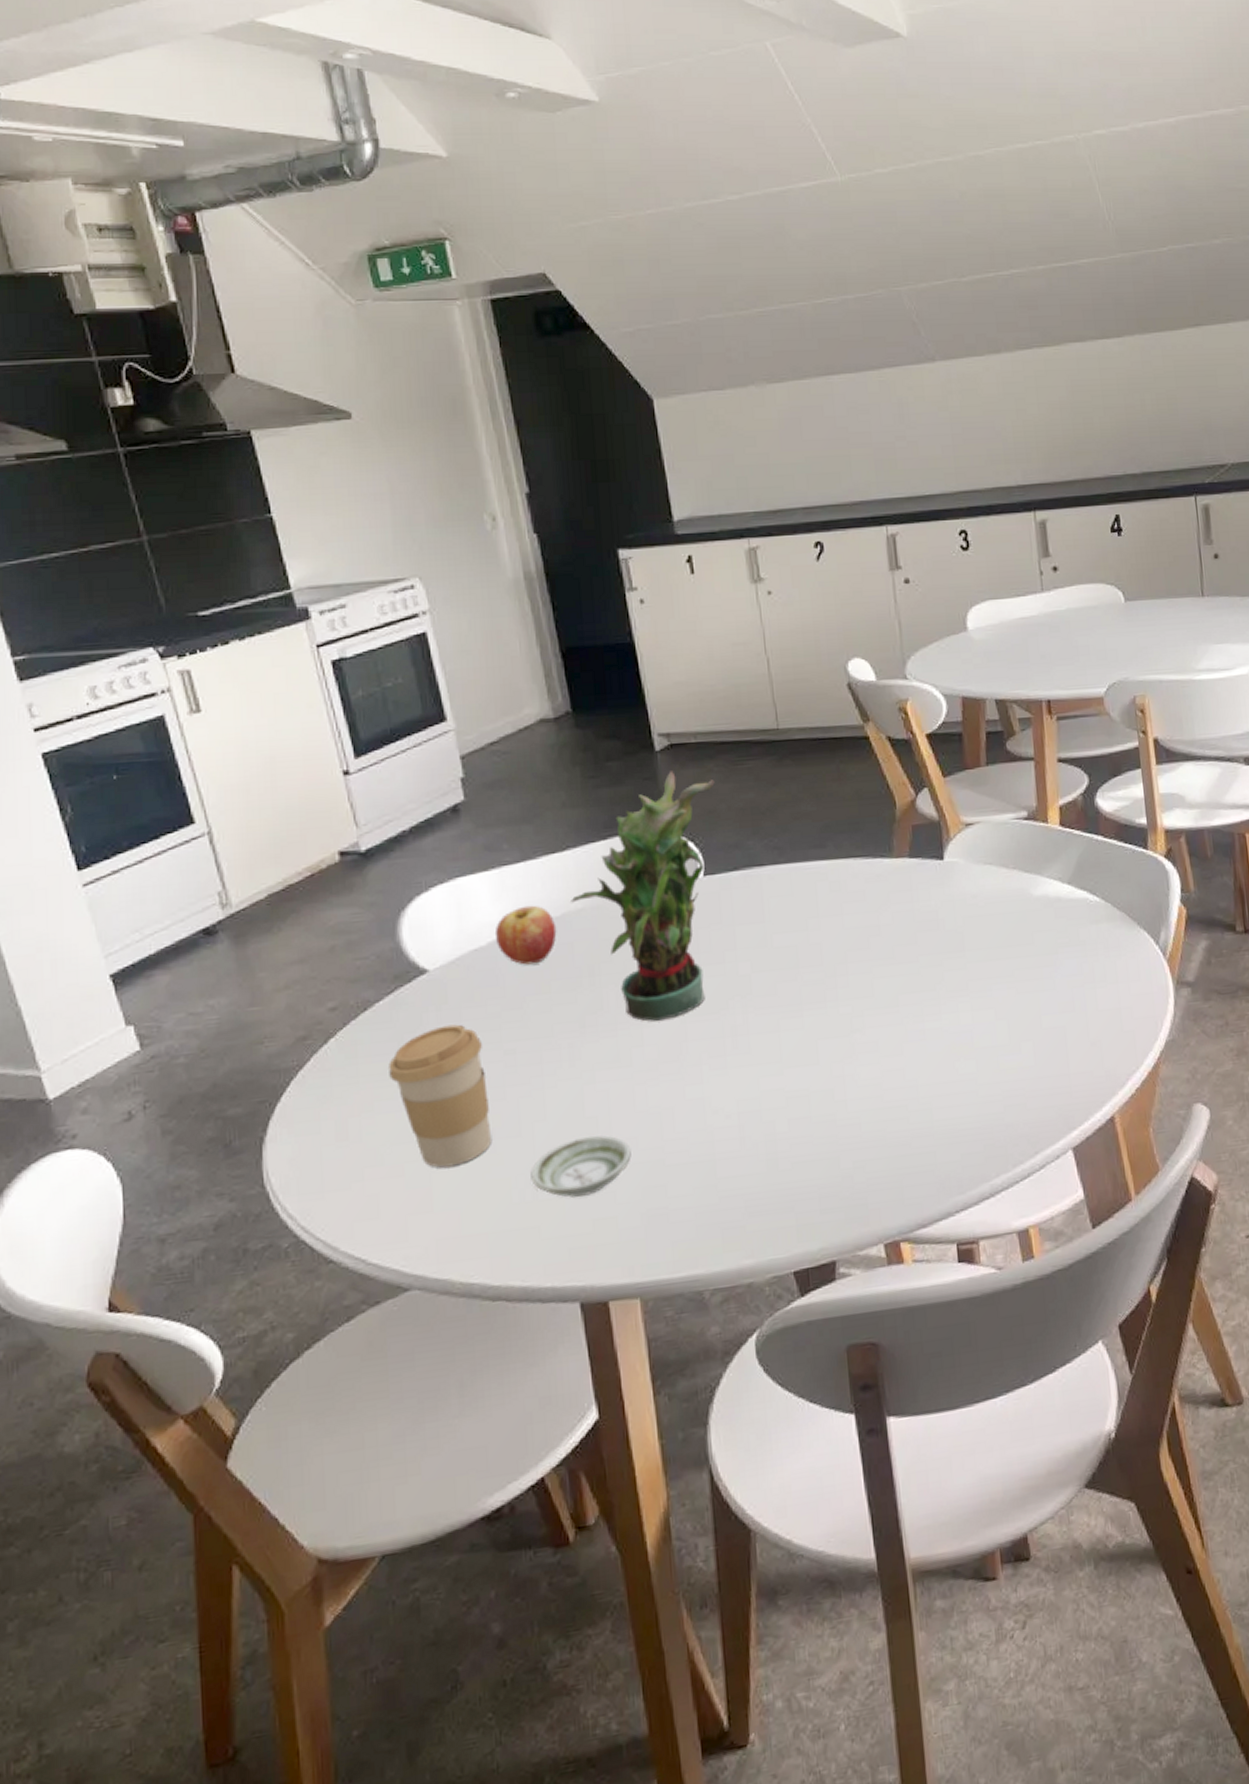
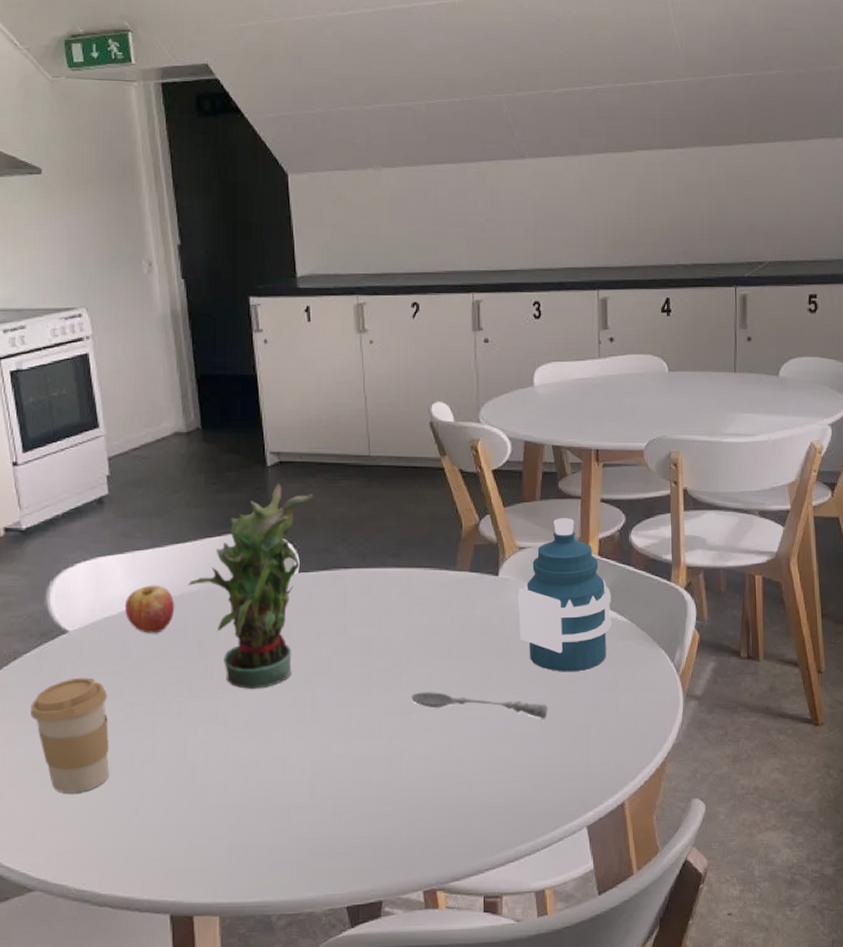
saucer: present [530,1135,631,1197] -> none [138,779,221,828]
soupspoon: none [850,1004,1016,1026] -> present [411,692,548,719]
water bottle: none [968,784,1083,968] -> present [518,518,612,672]

